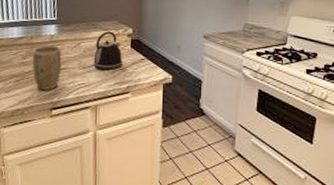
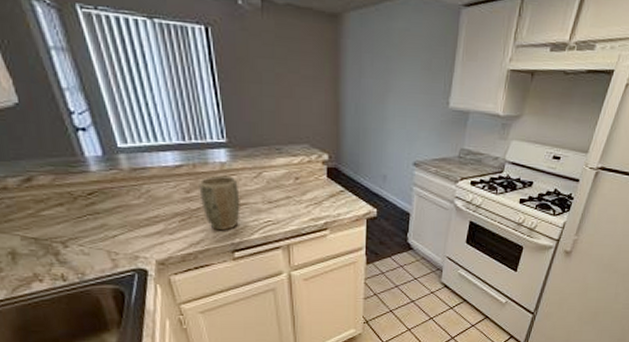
kettle: present [93,31,123,71] -> none [281,157,318,205]

